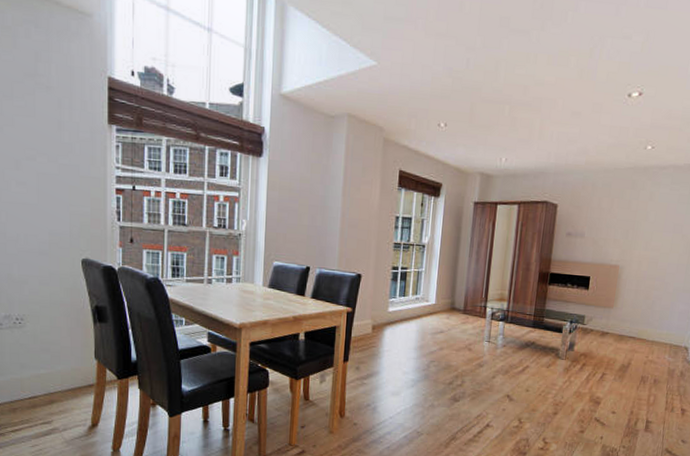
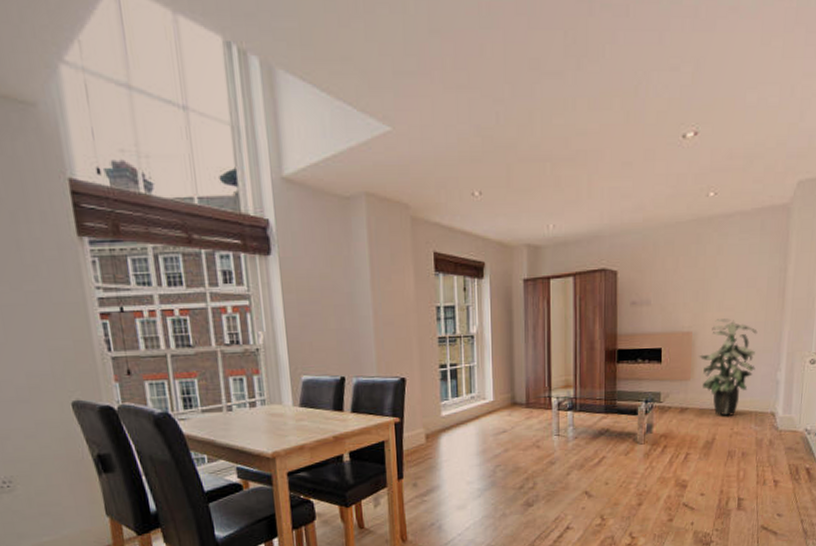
indoor plant: none [623,257,679,345] -> present [699,318,758,416]

